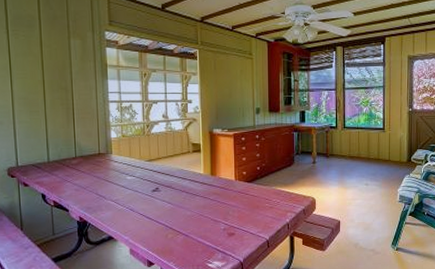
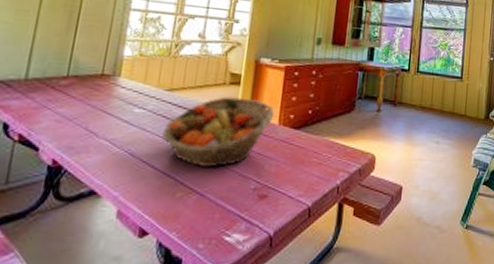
fruit basket: none [149,162,231,216] -> present [161,96,275,168]

